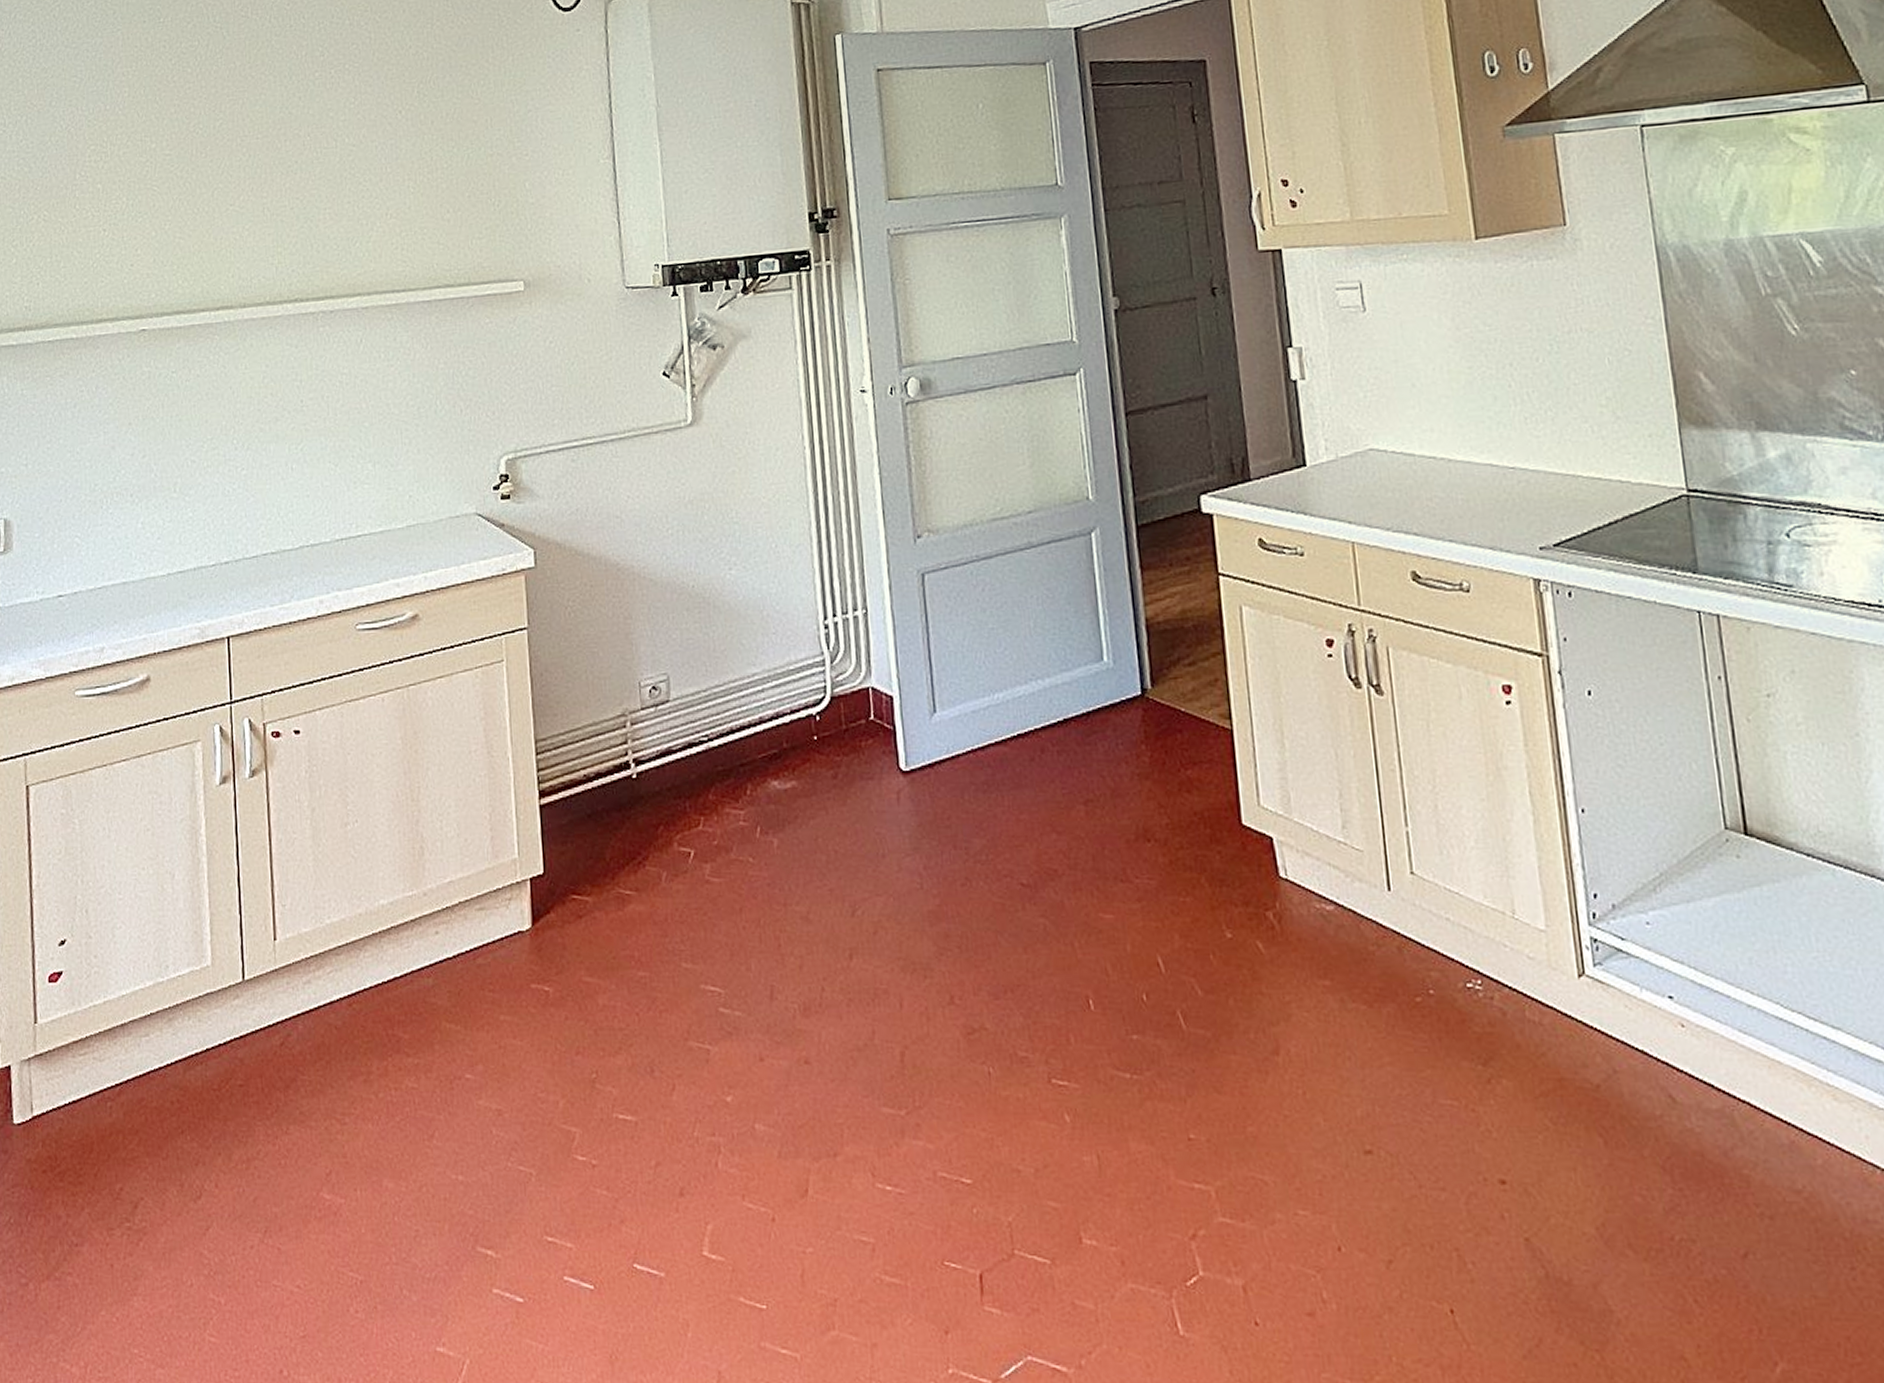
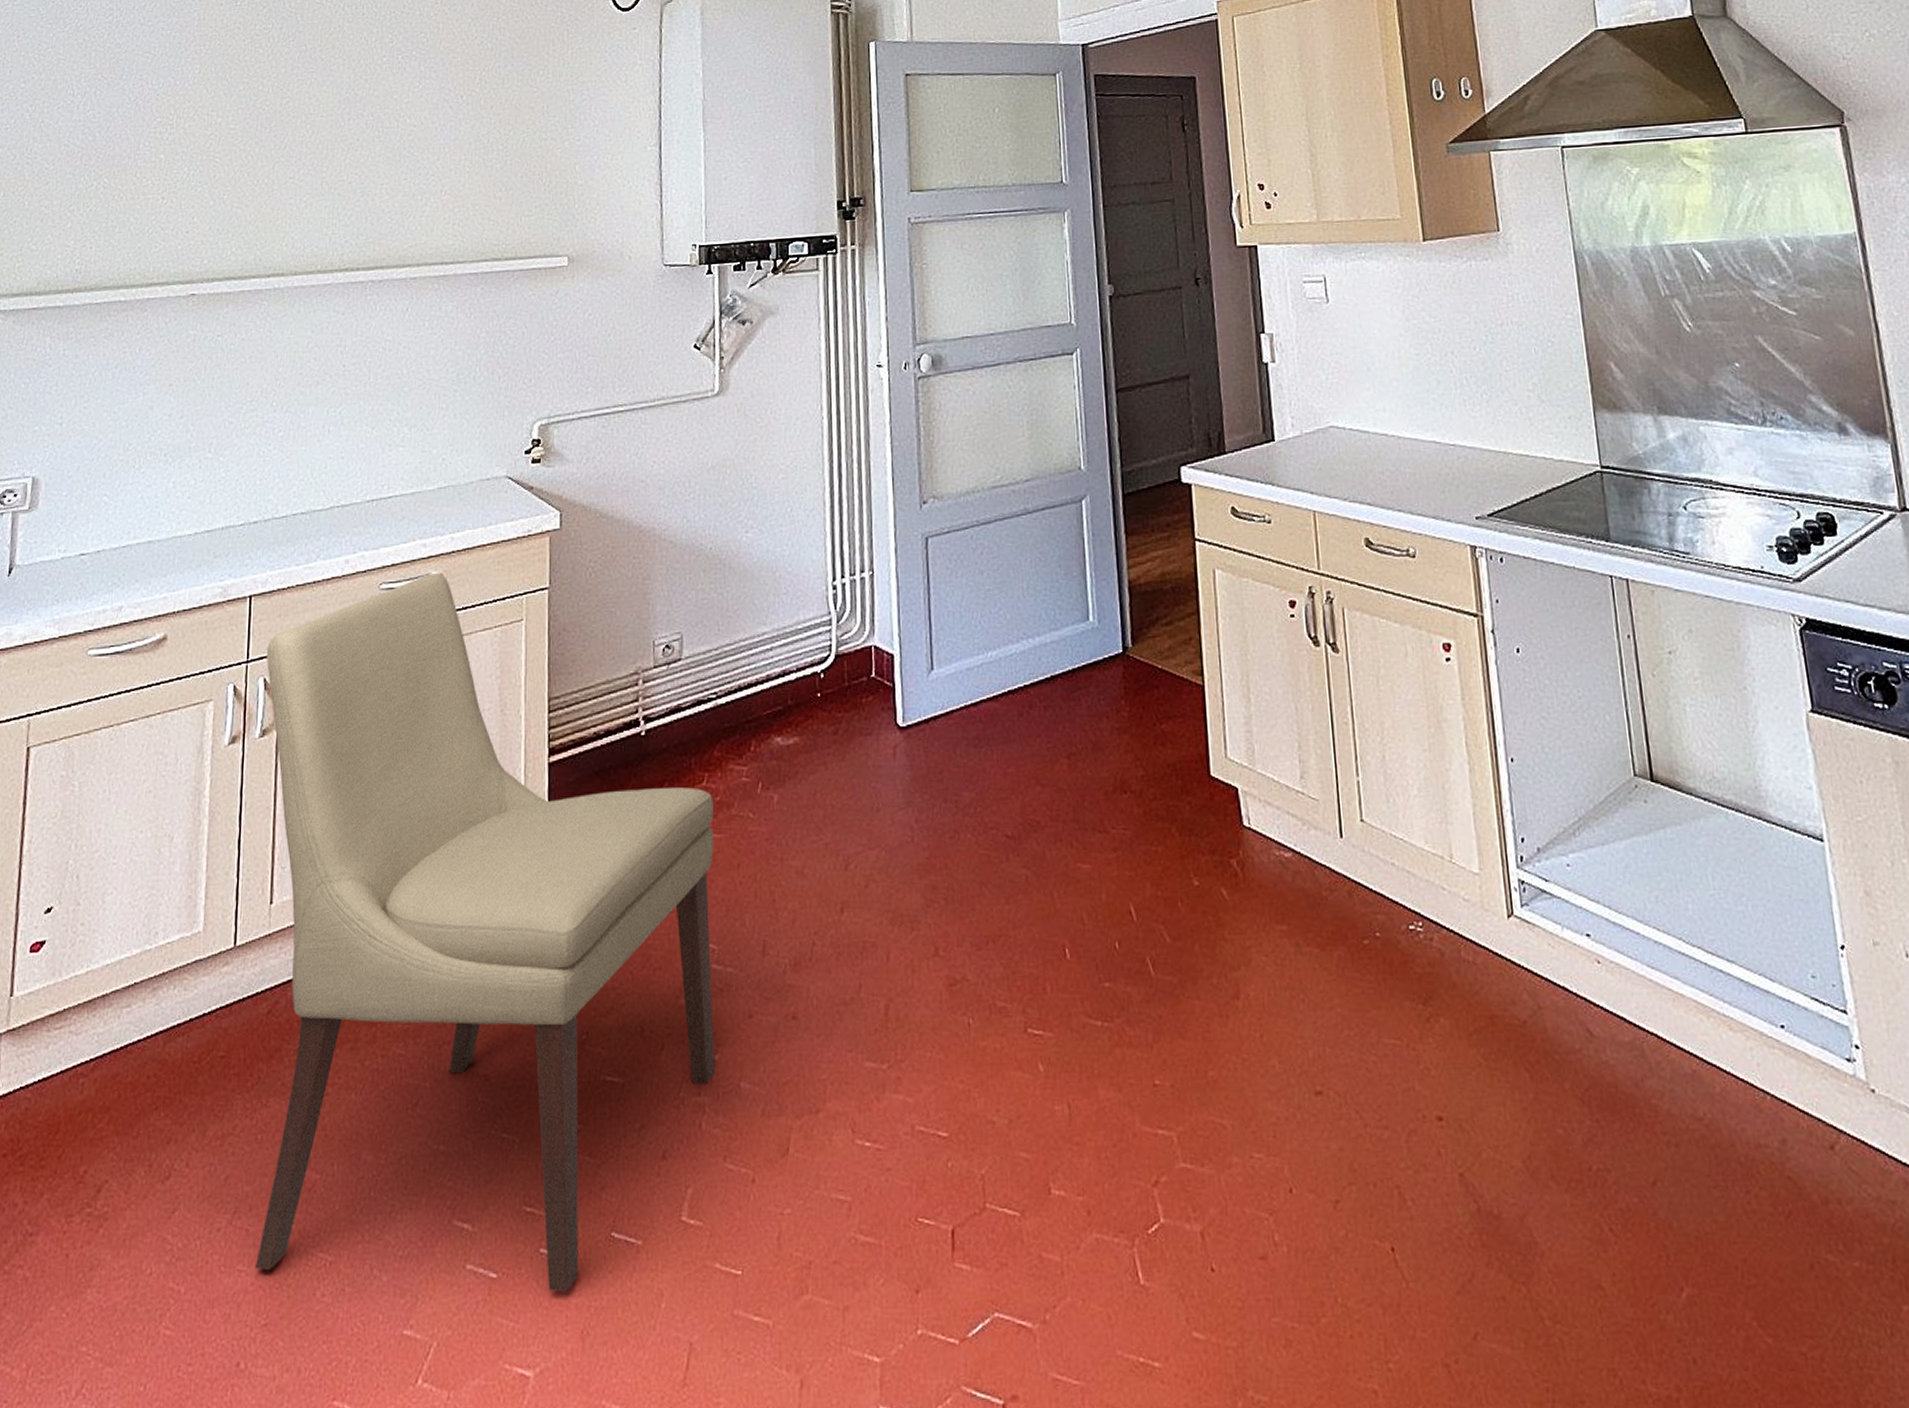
chair: none [248,613,729,1319] -> present [256,573,716,1293]

